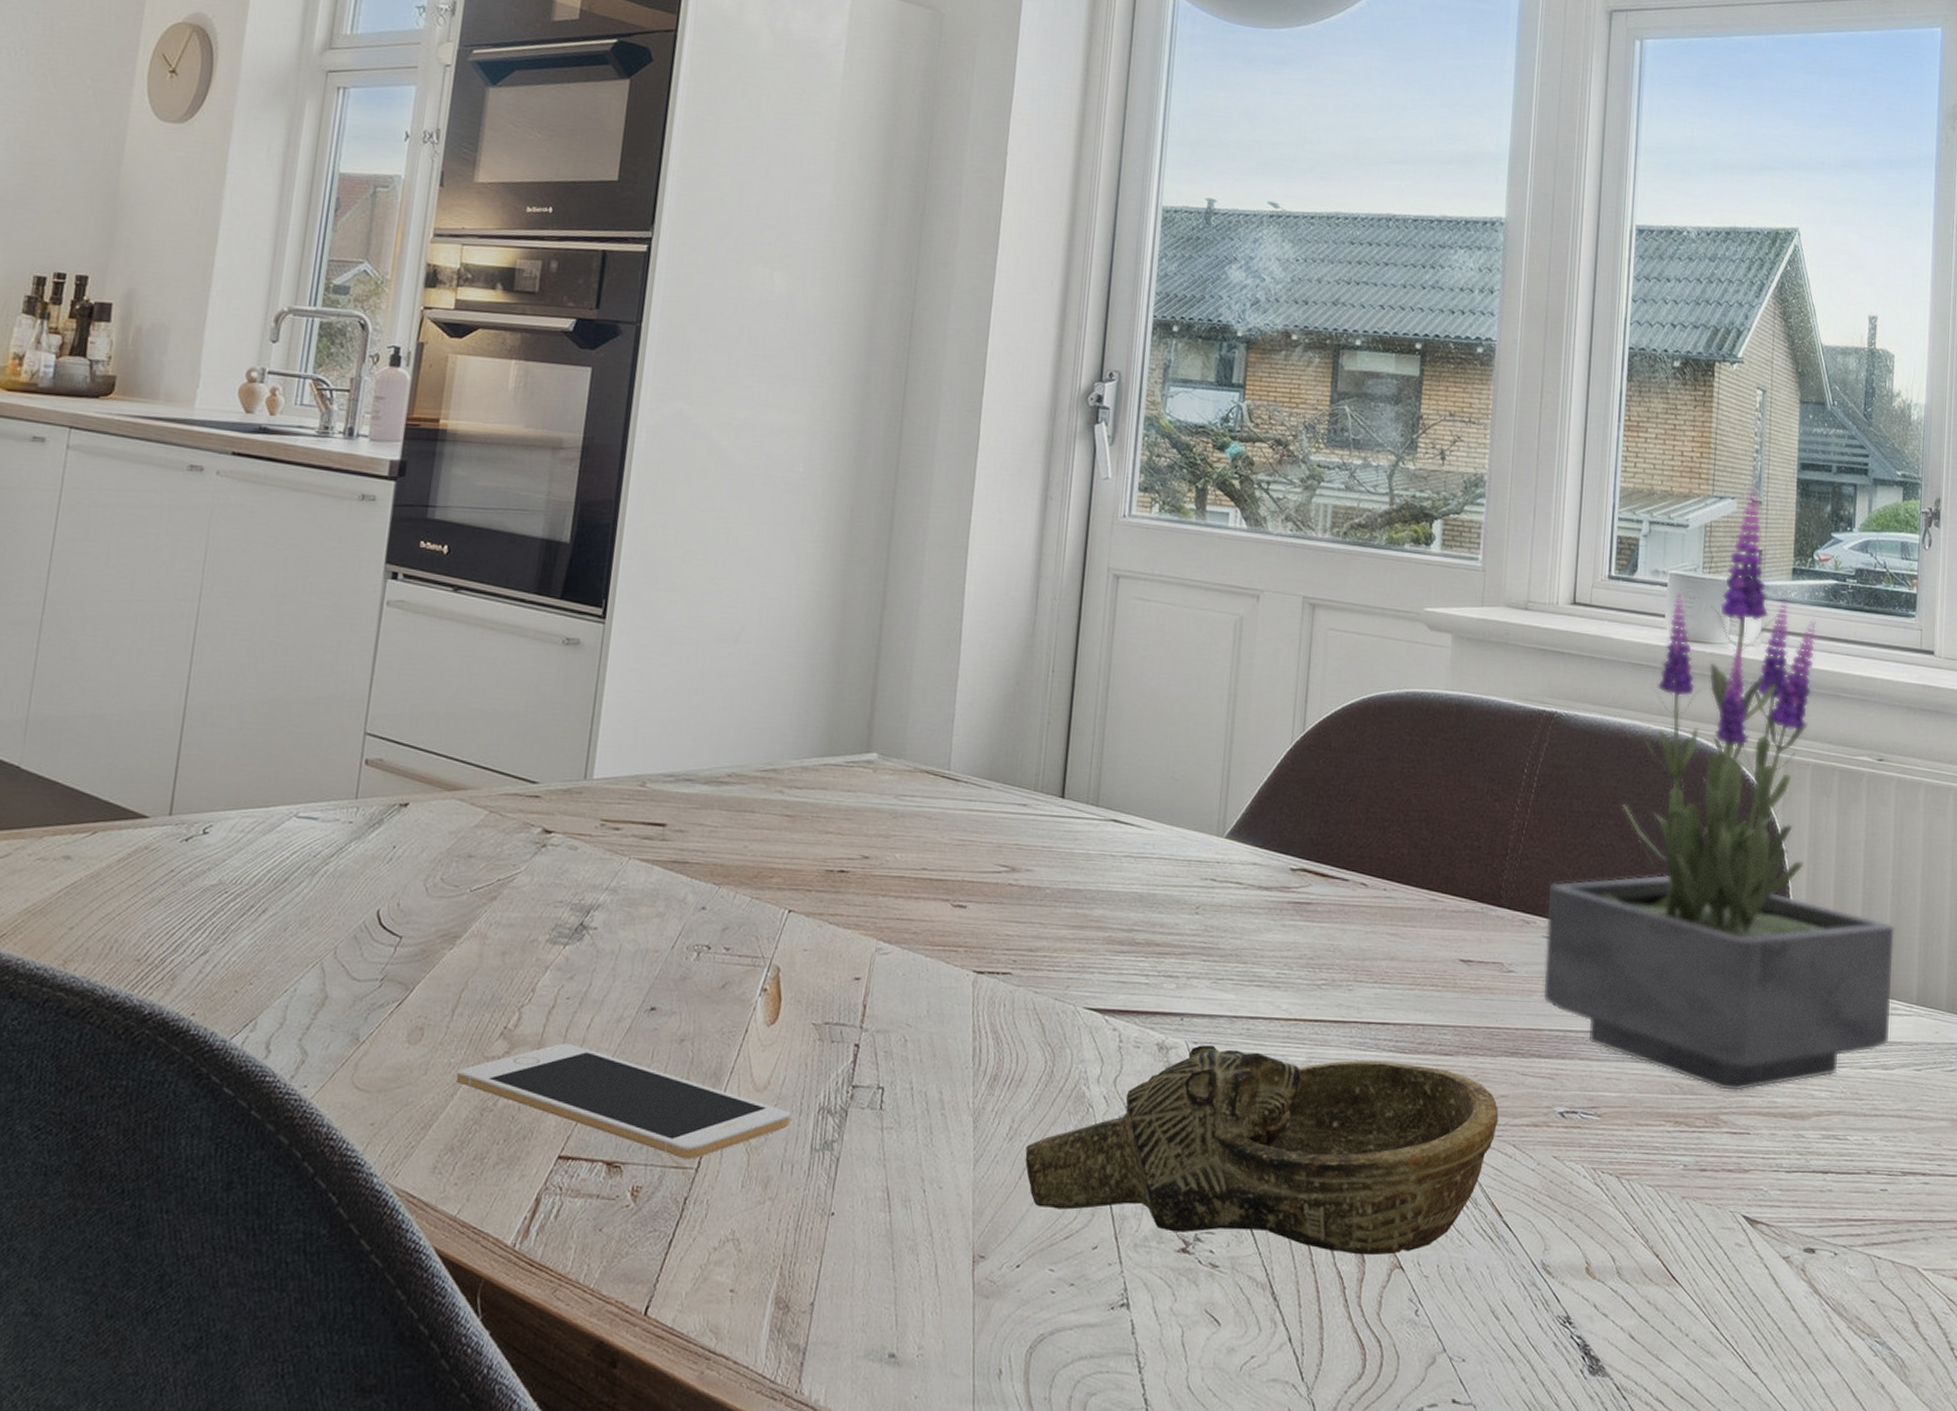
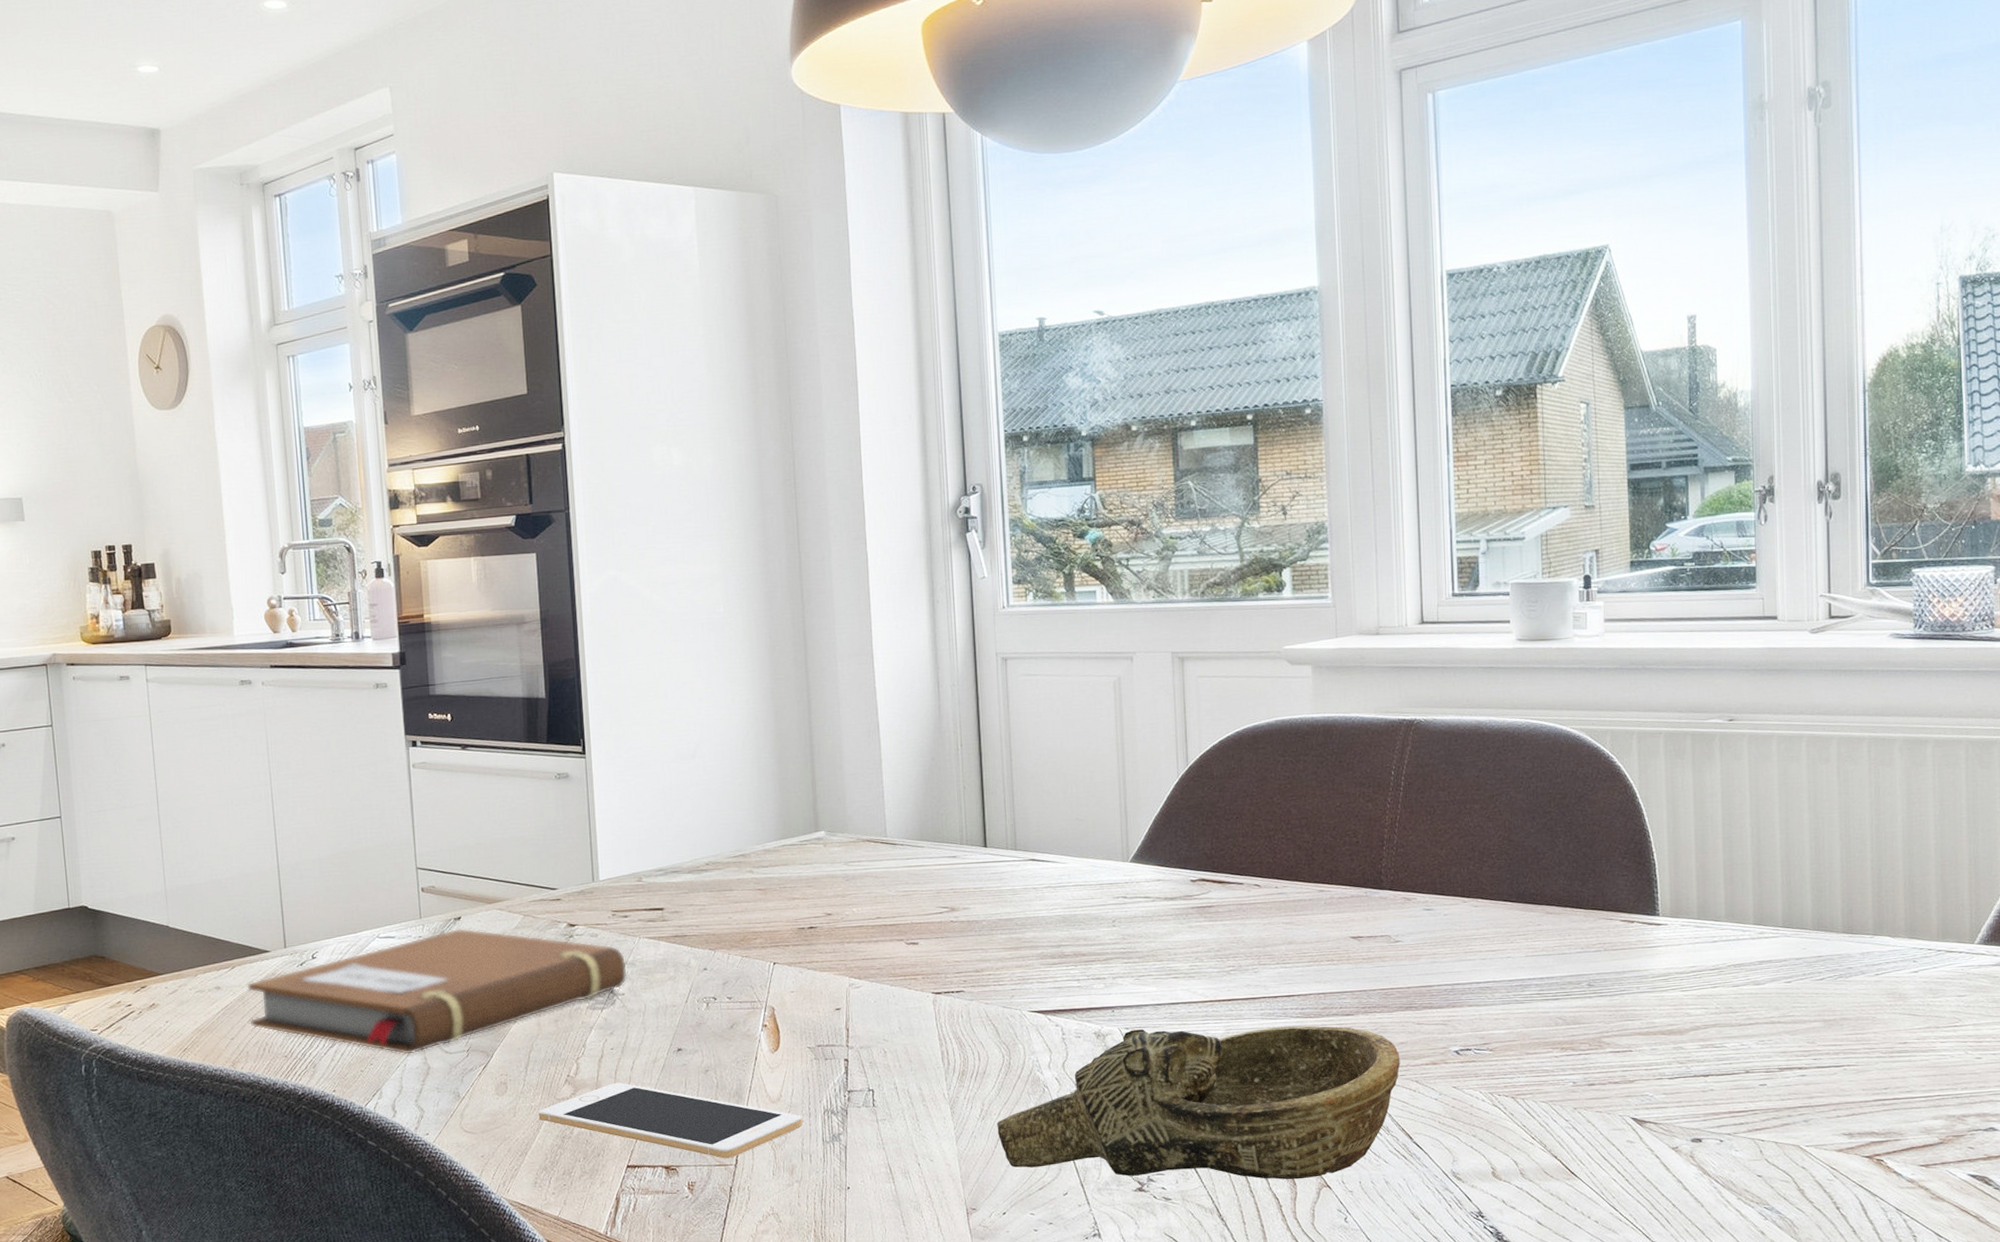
notebook: none [99,817,608,978] -> present [247,928,627,1056]
potted plant: present [1542,487,1895,1092] -> none [1425,493,1759,1019]

